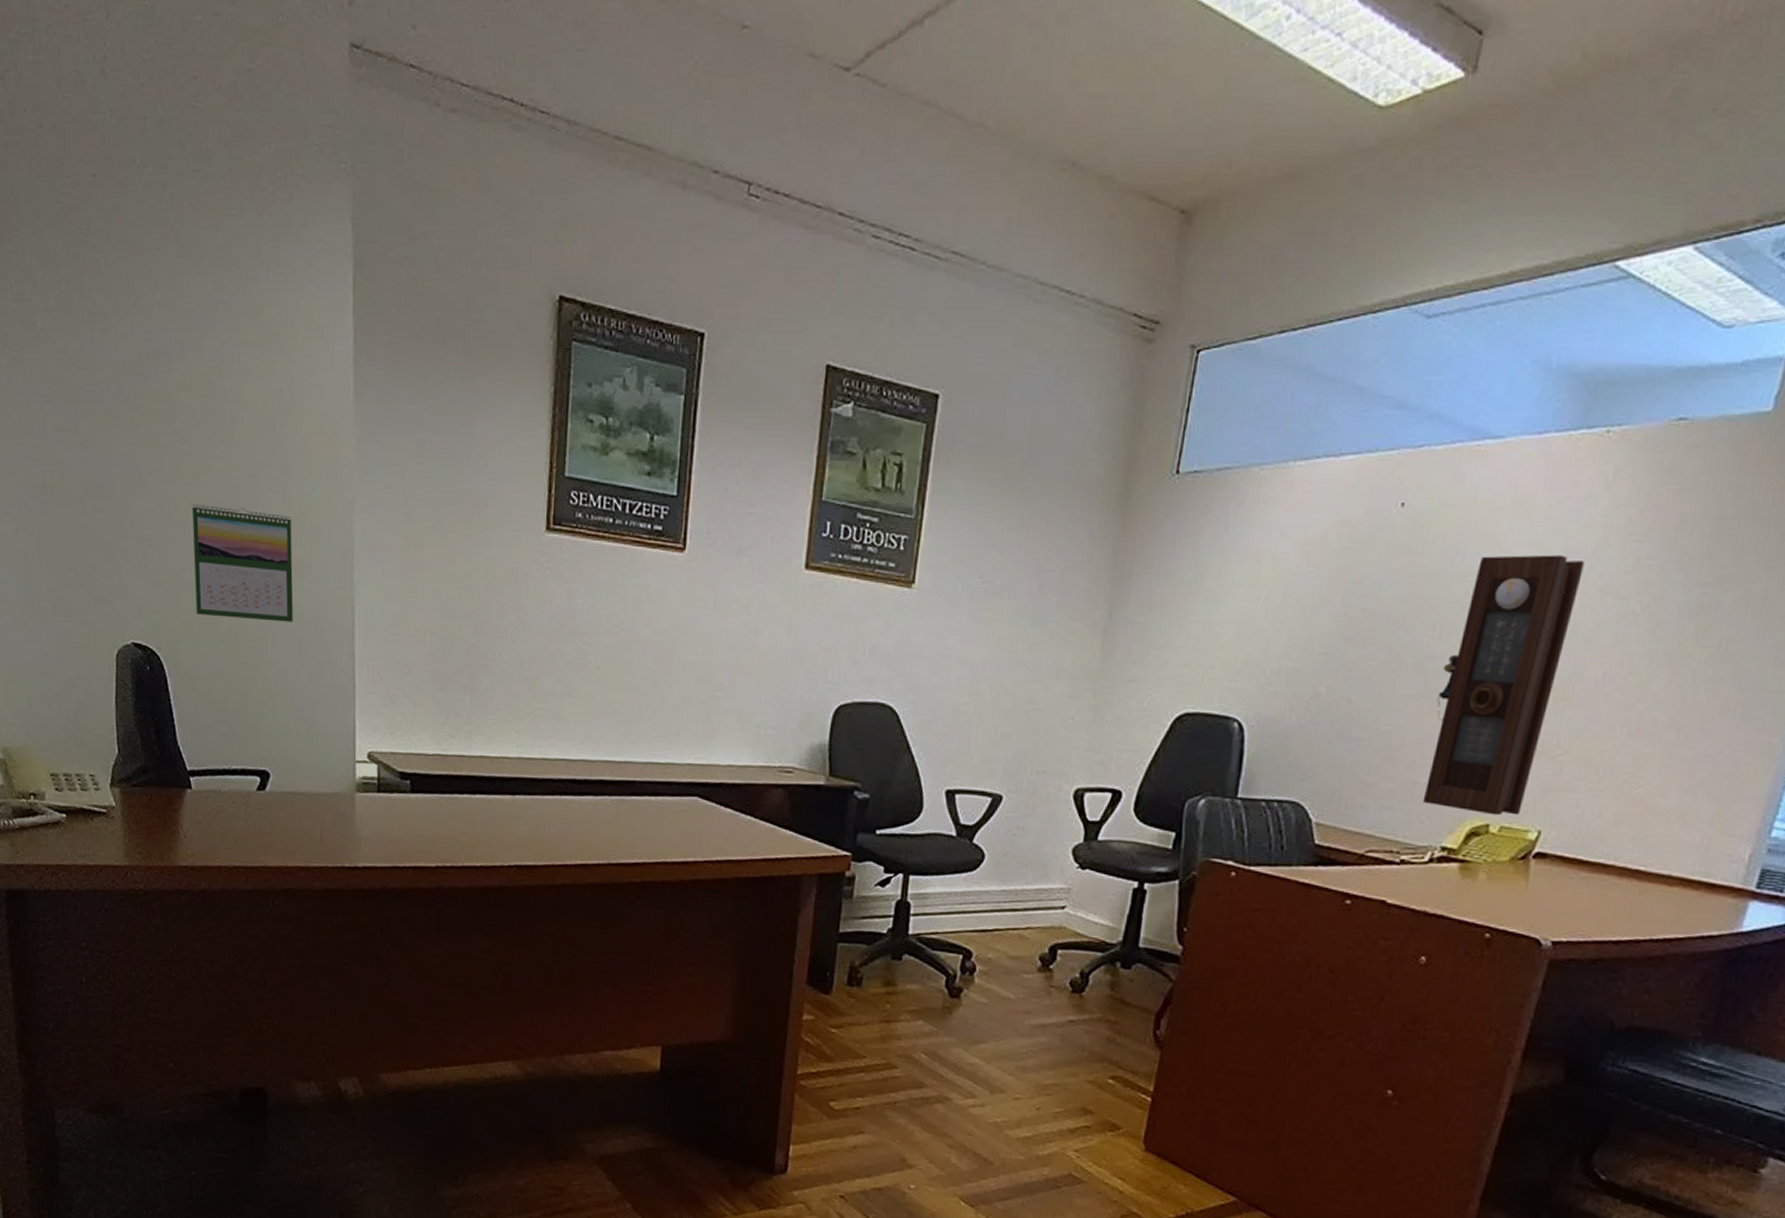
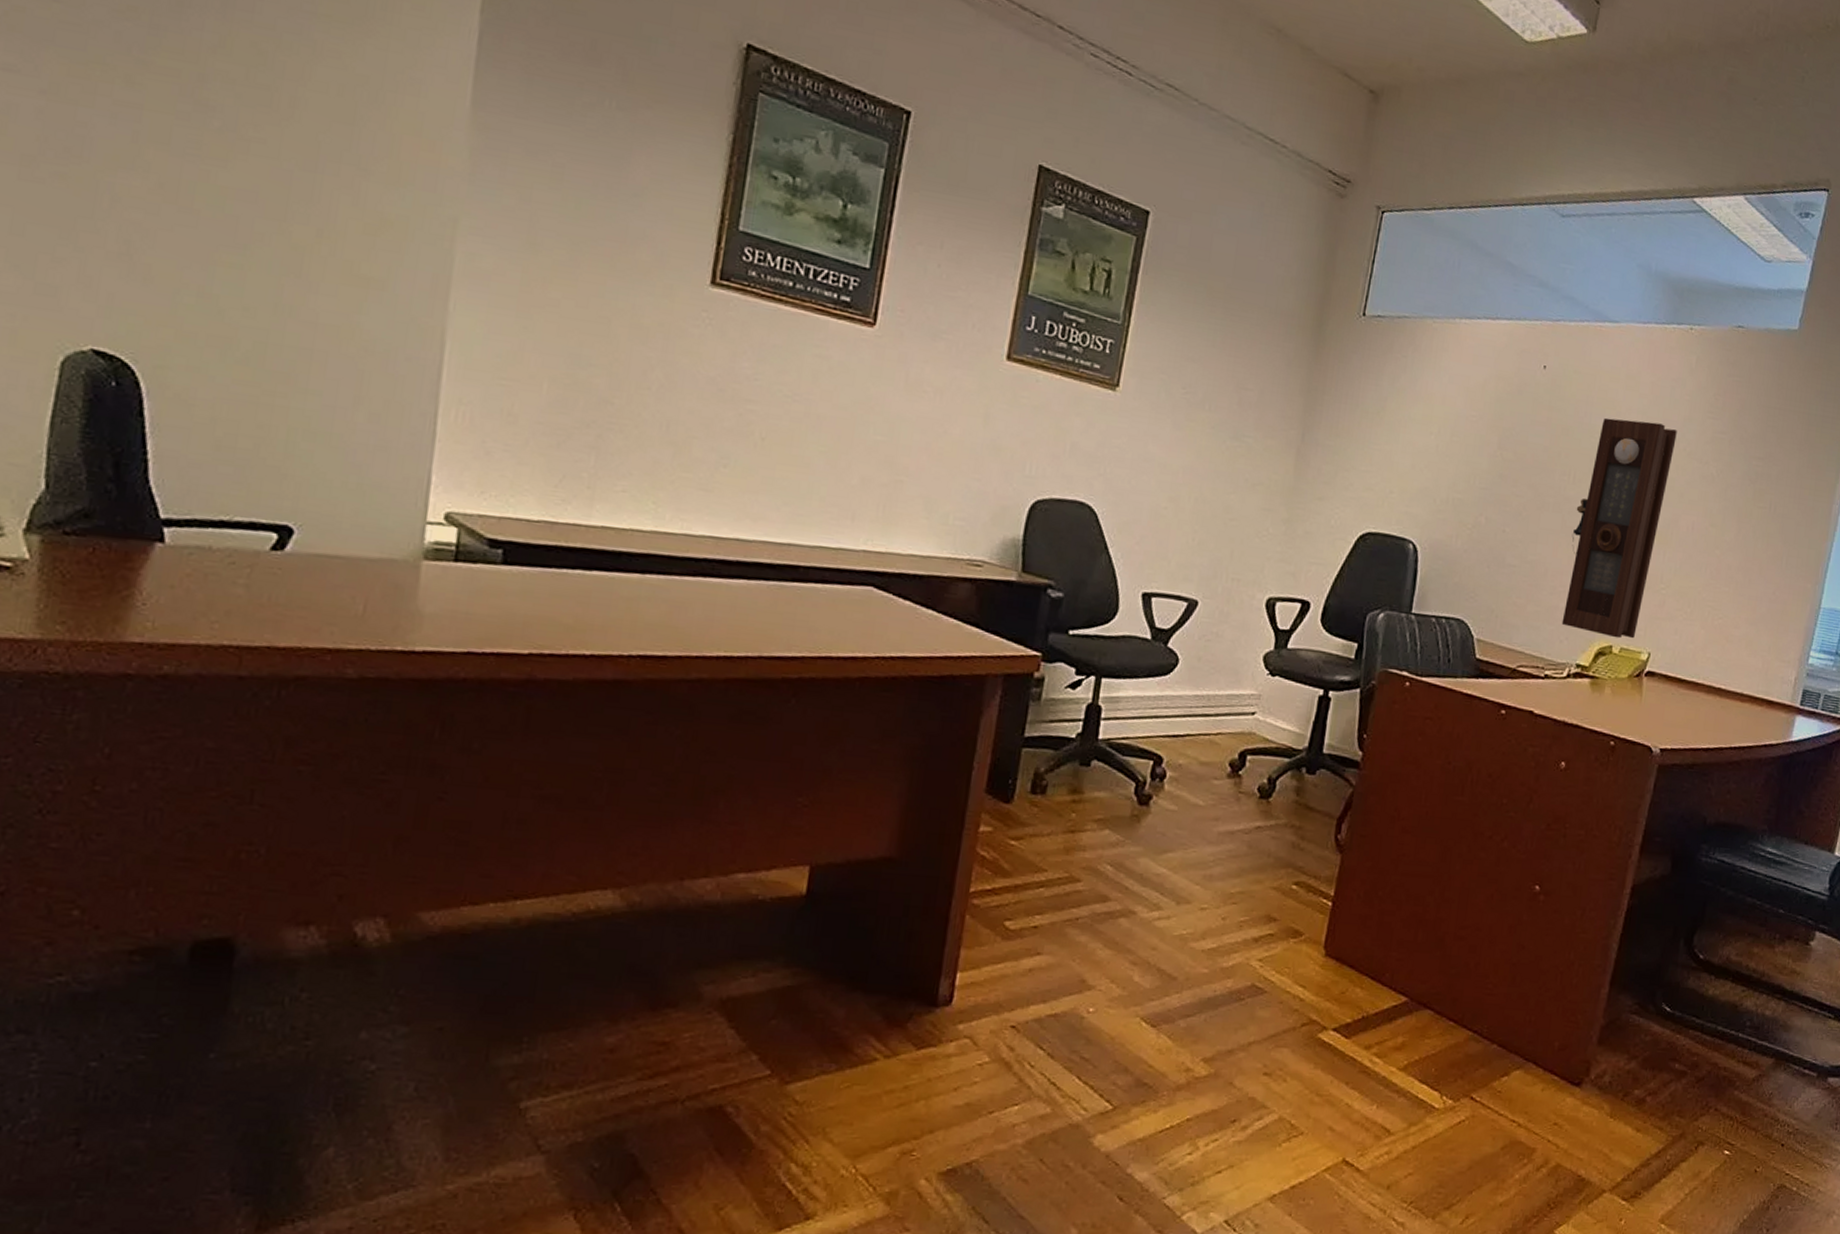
calendar: present [192,503,294,622] -> none [202,190,365,349]

